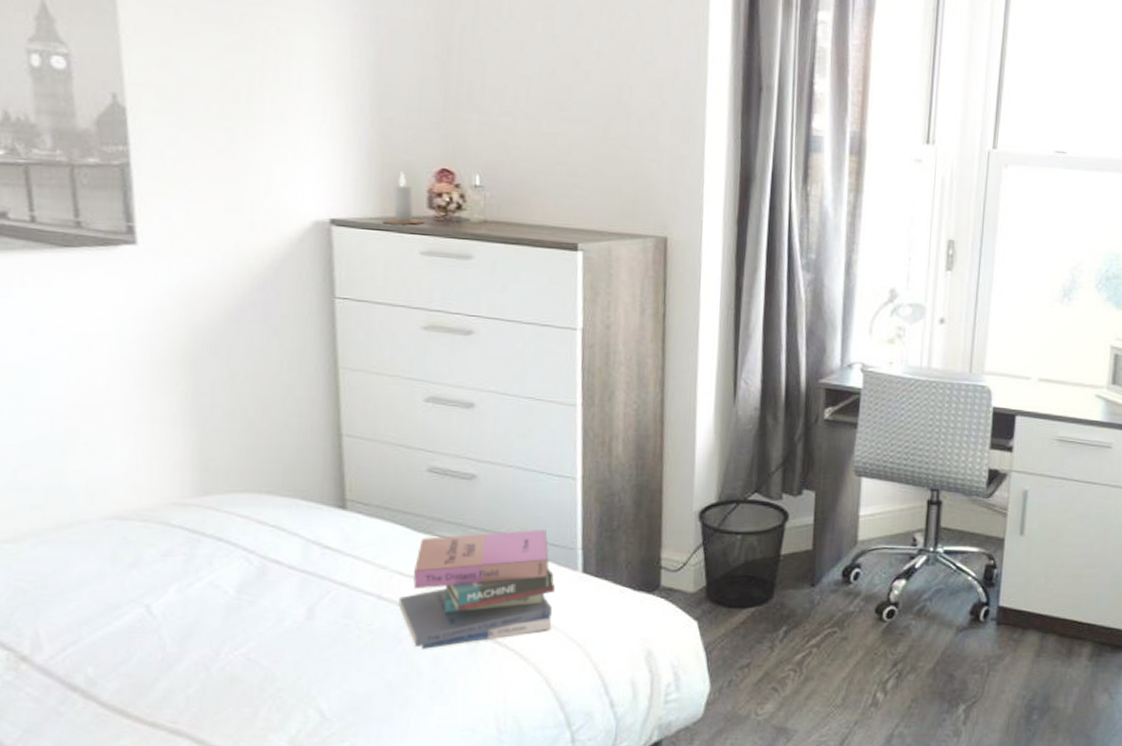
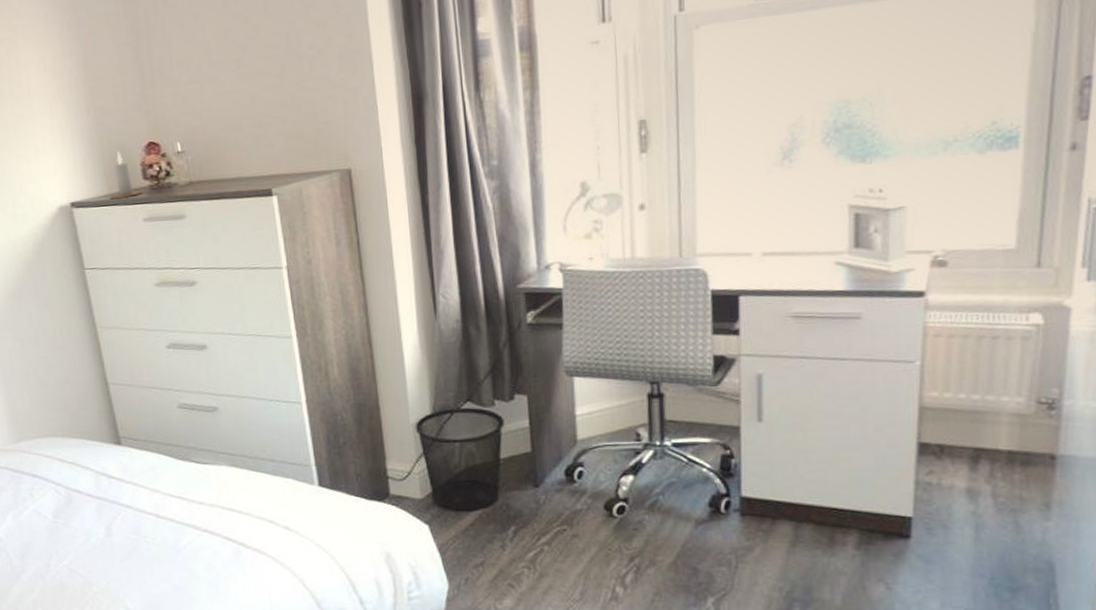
books: present [398,529,556,649] -> none [173,450,300,558]

